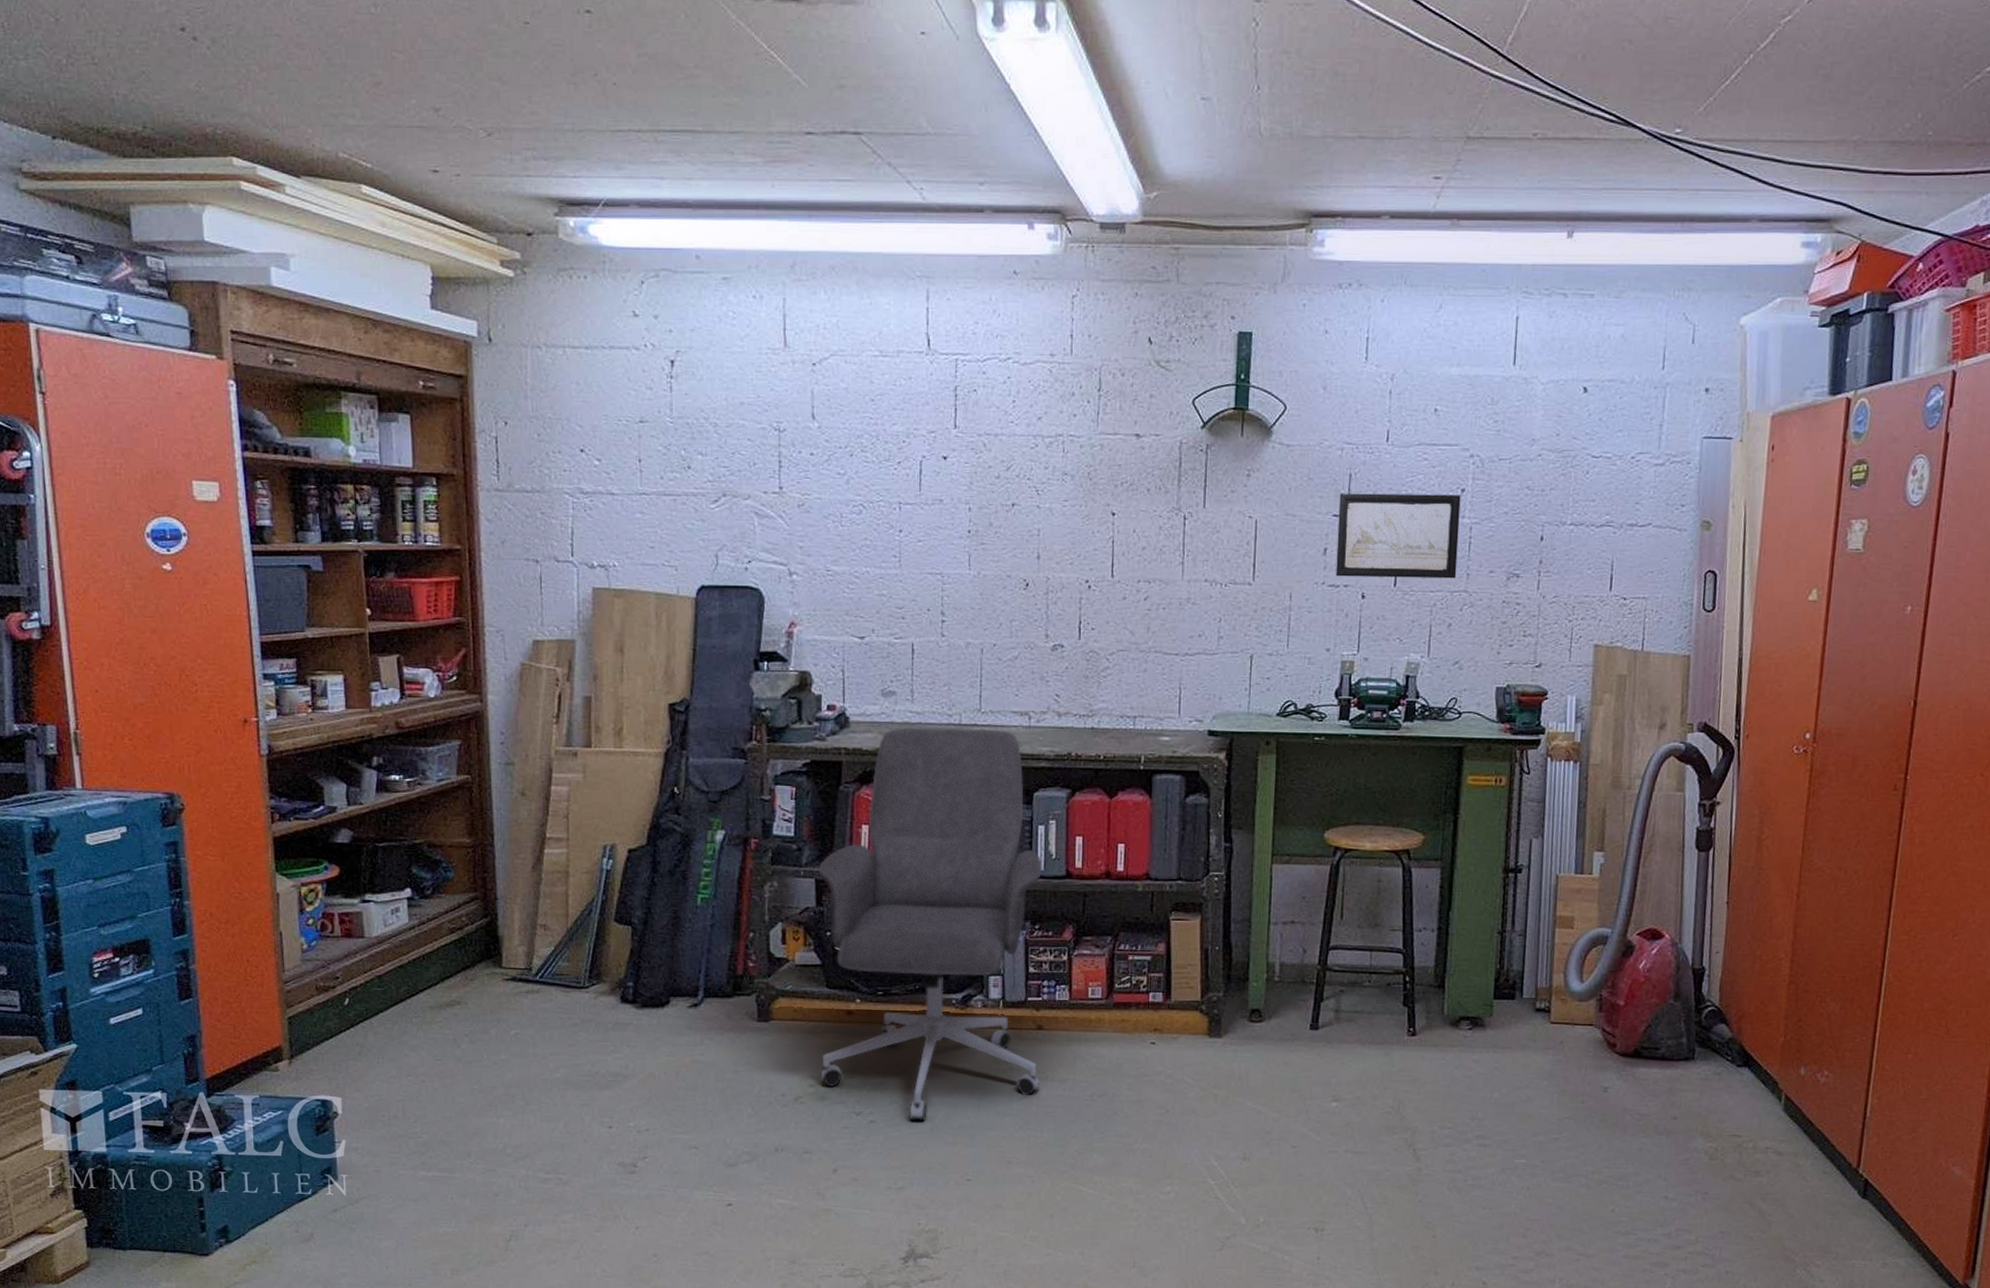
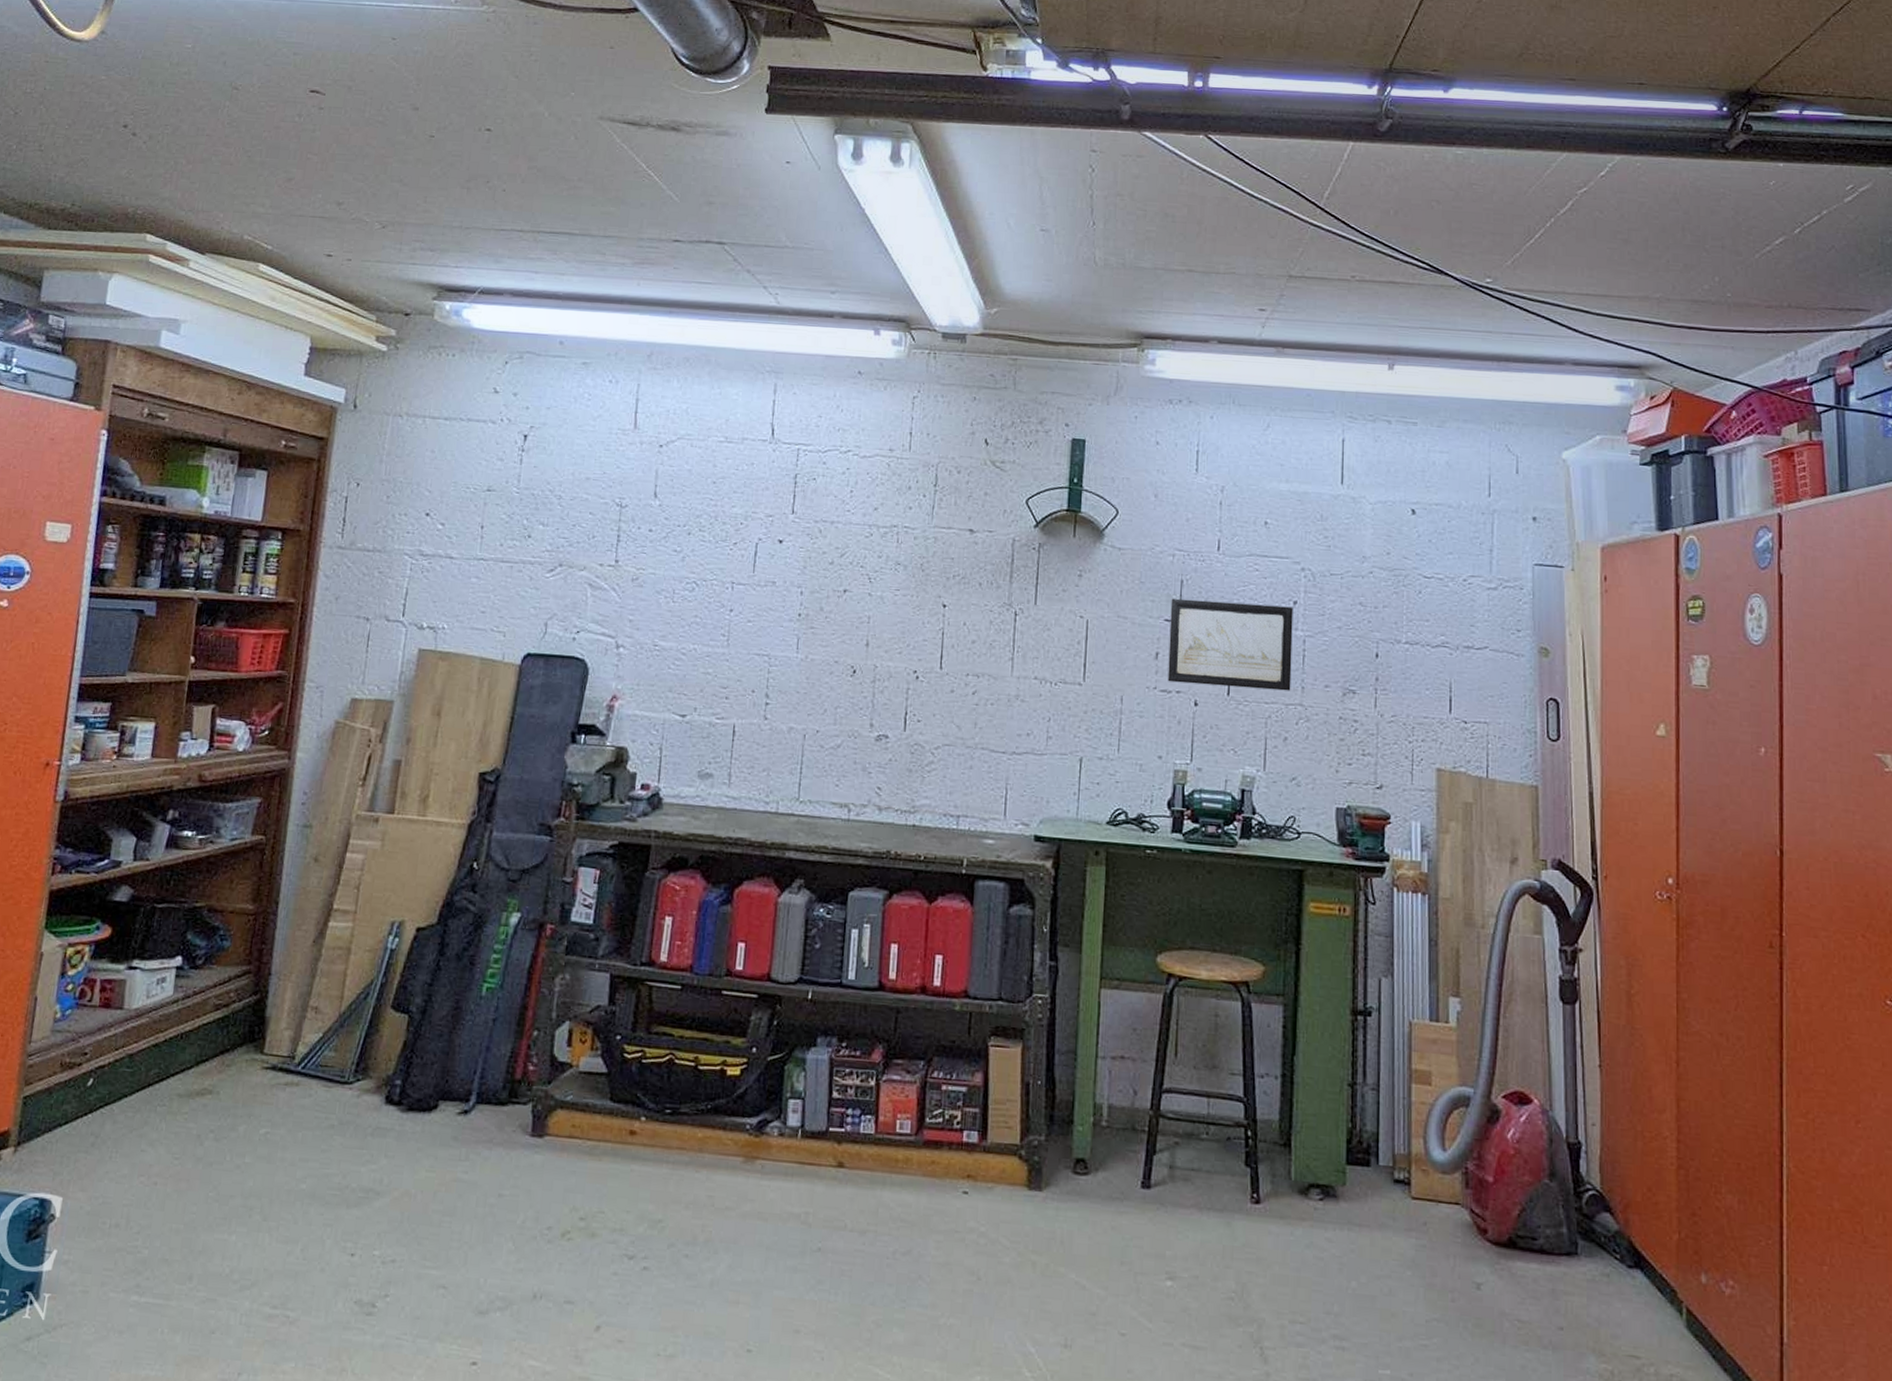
office chair: present [818,727,1043,1122] -> none [593,813,854,1273]

